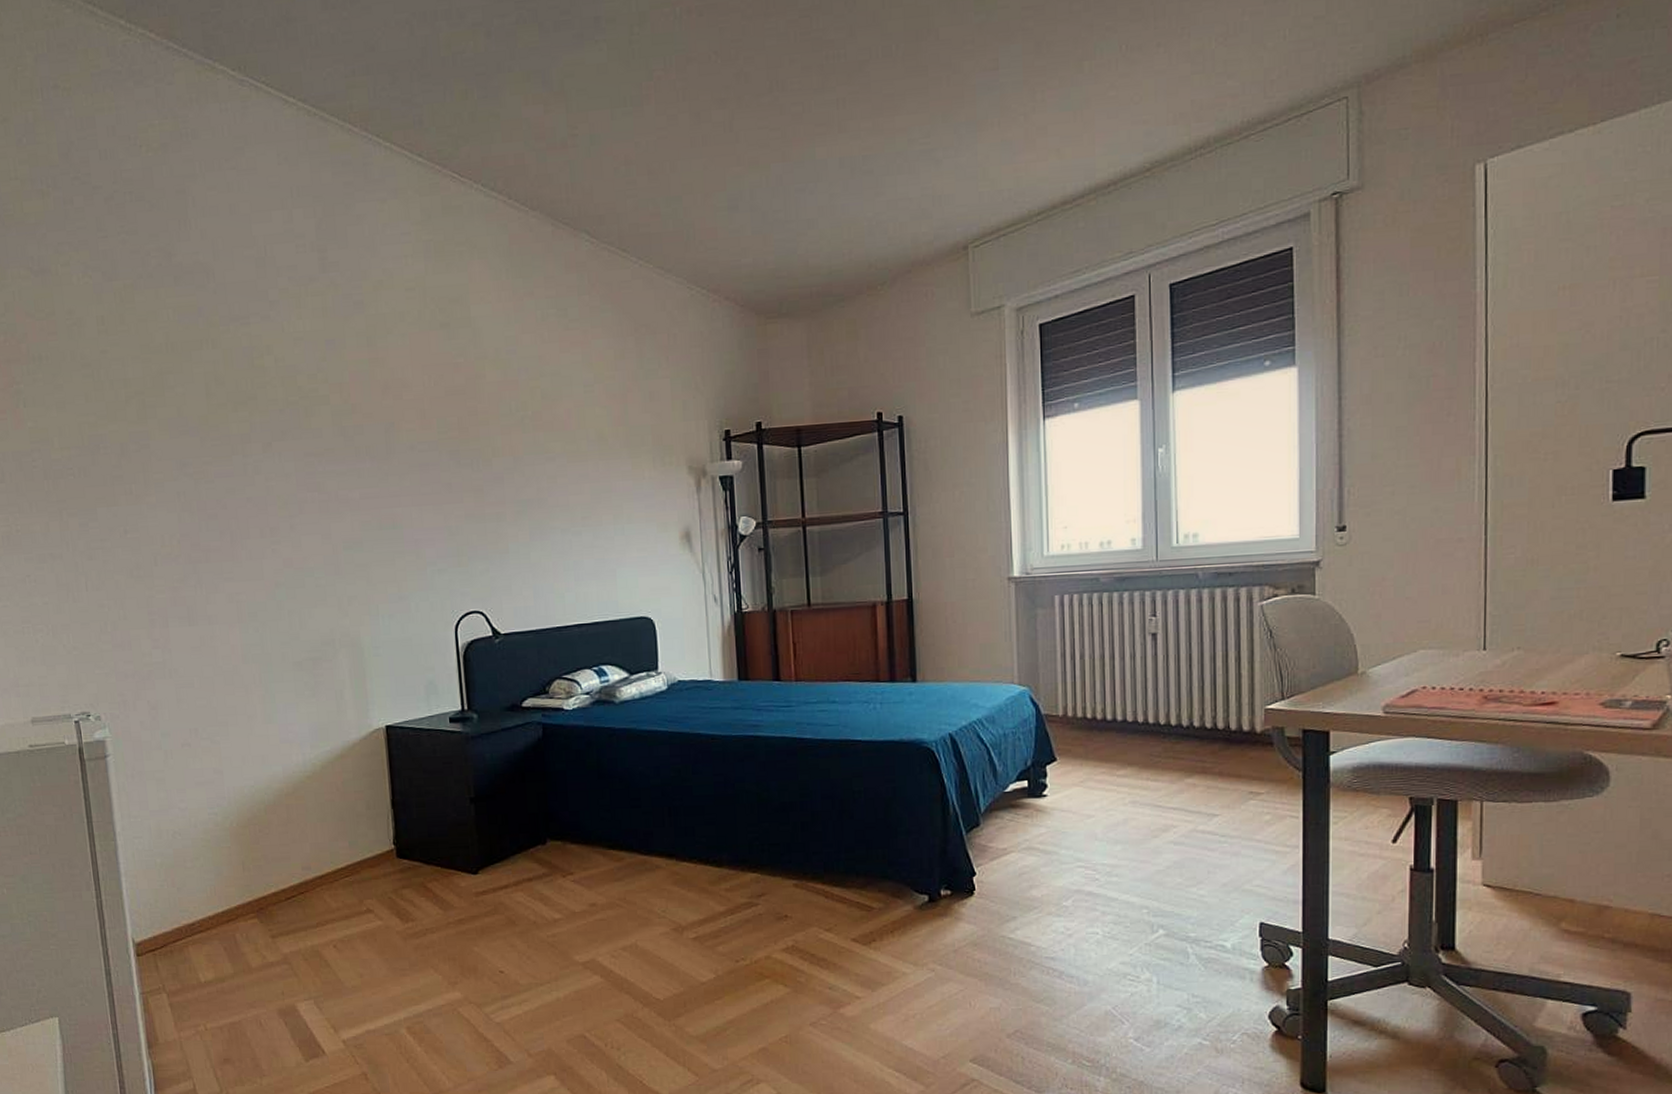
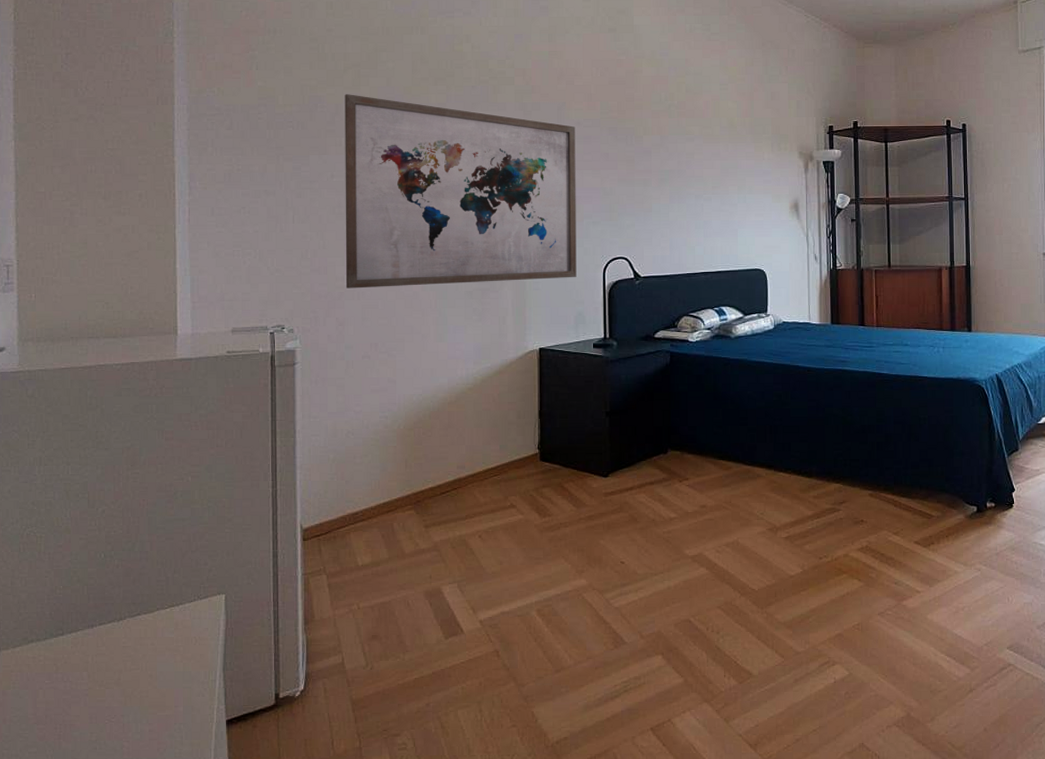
wall art: none [130,429,423,666] -> present [345,94,577,289]

